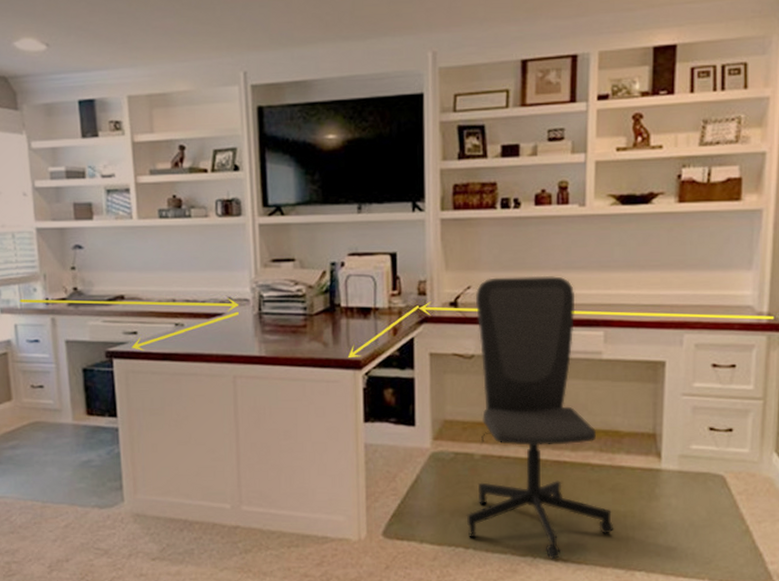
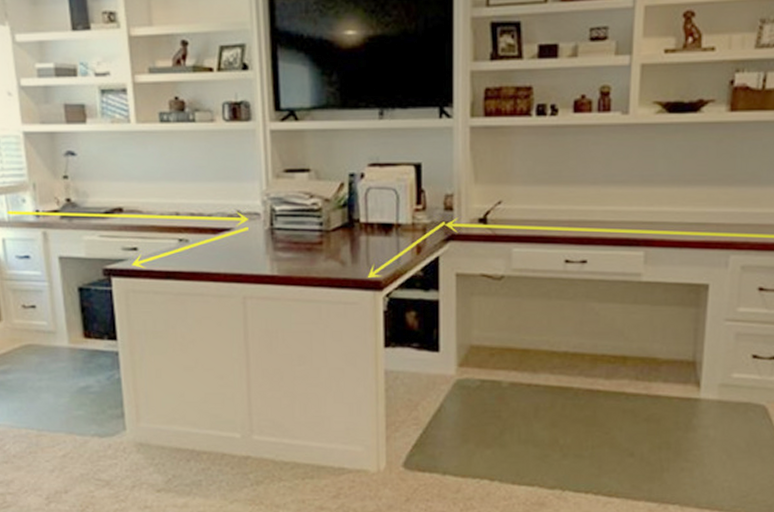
office chair: present [466,276,614,560] -> none [492,191,648,493]

